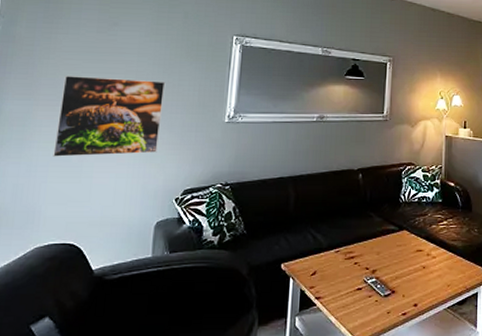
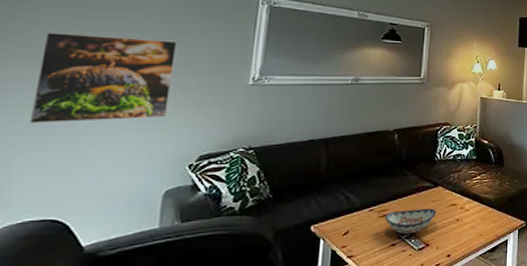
decorative bowl: none [350,253,402,279] -> present [384,208,437,235]

